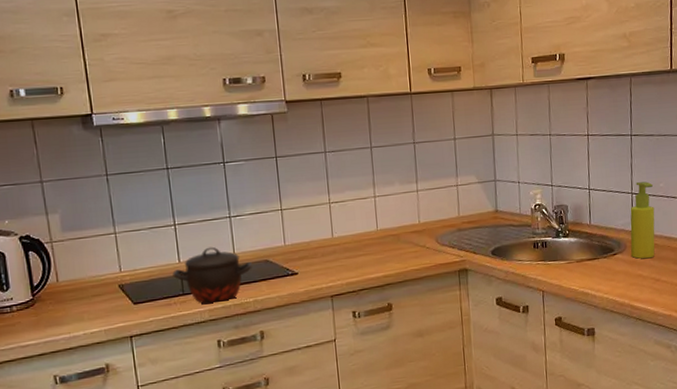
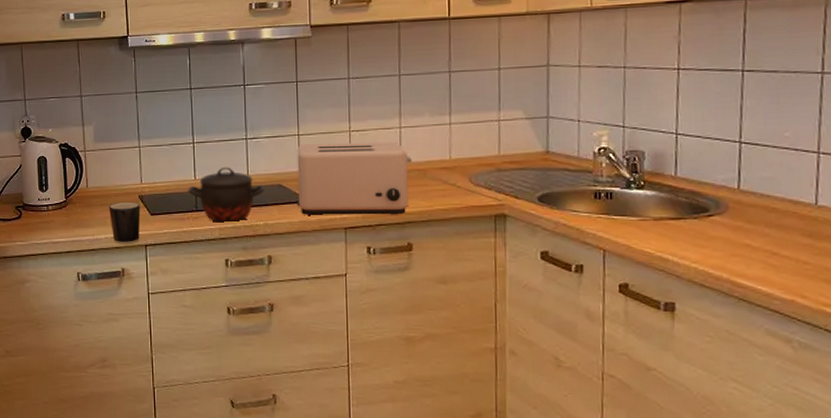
mug: none [85,292,124,340] -> present [109,201,141,245]
toaster: none [281,210,387,288] -> present [297,141,412,215]
soap dispenser: present [630,181,655,259] -> none [734,129,775,225]

